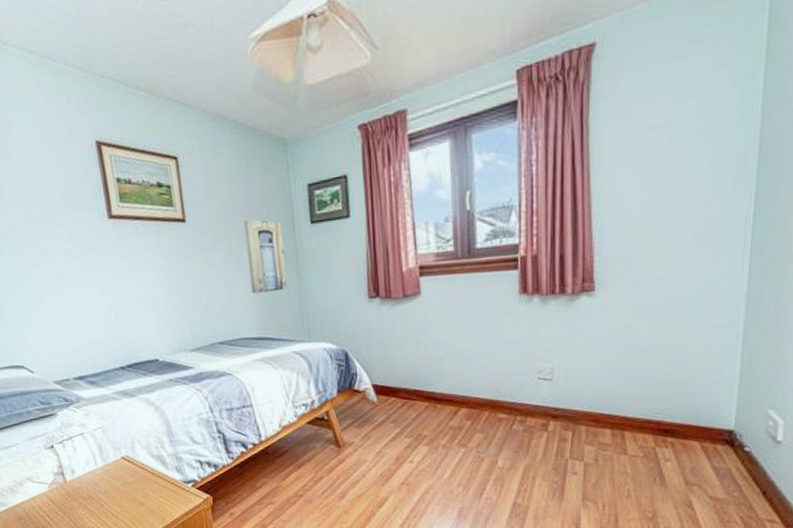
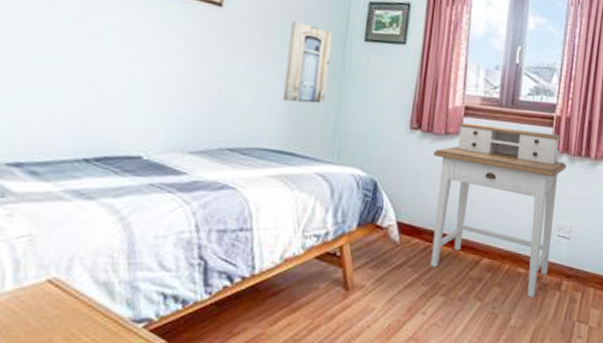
desk: none [395,275,539,440] -> present [430,123,566,297]

